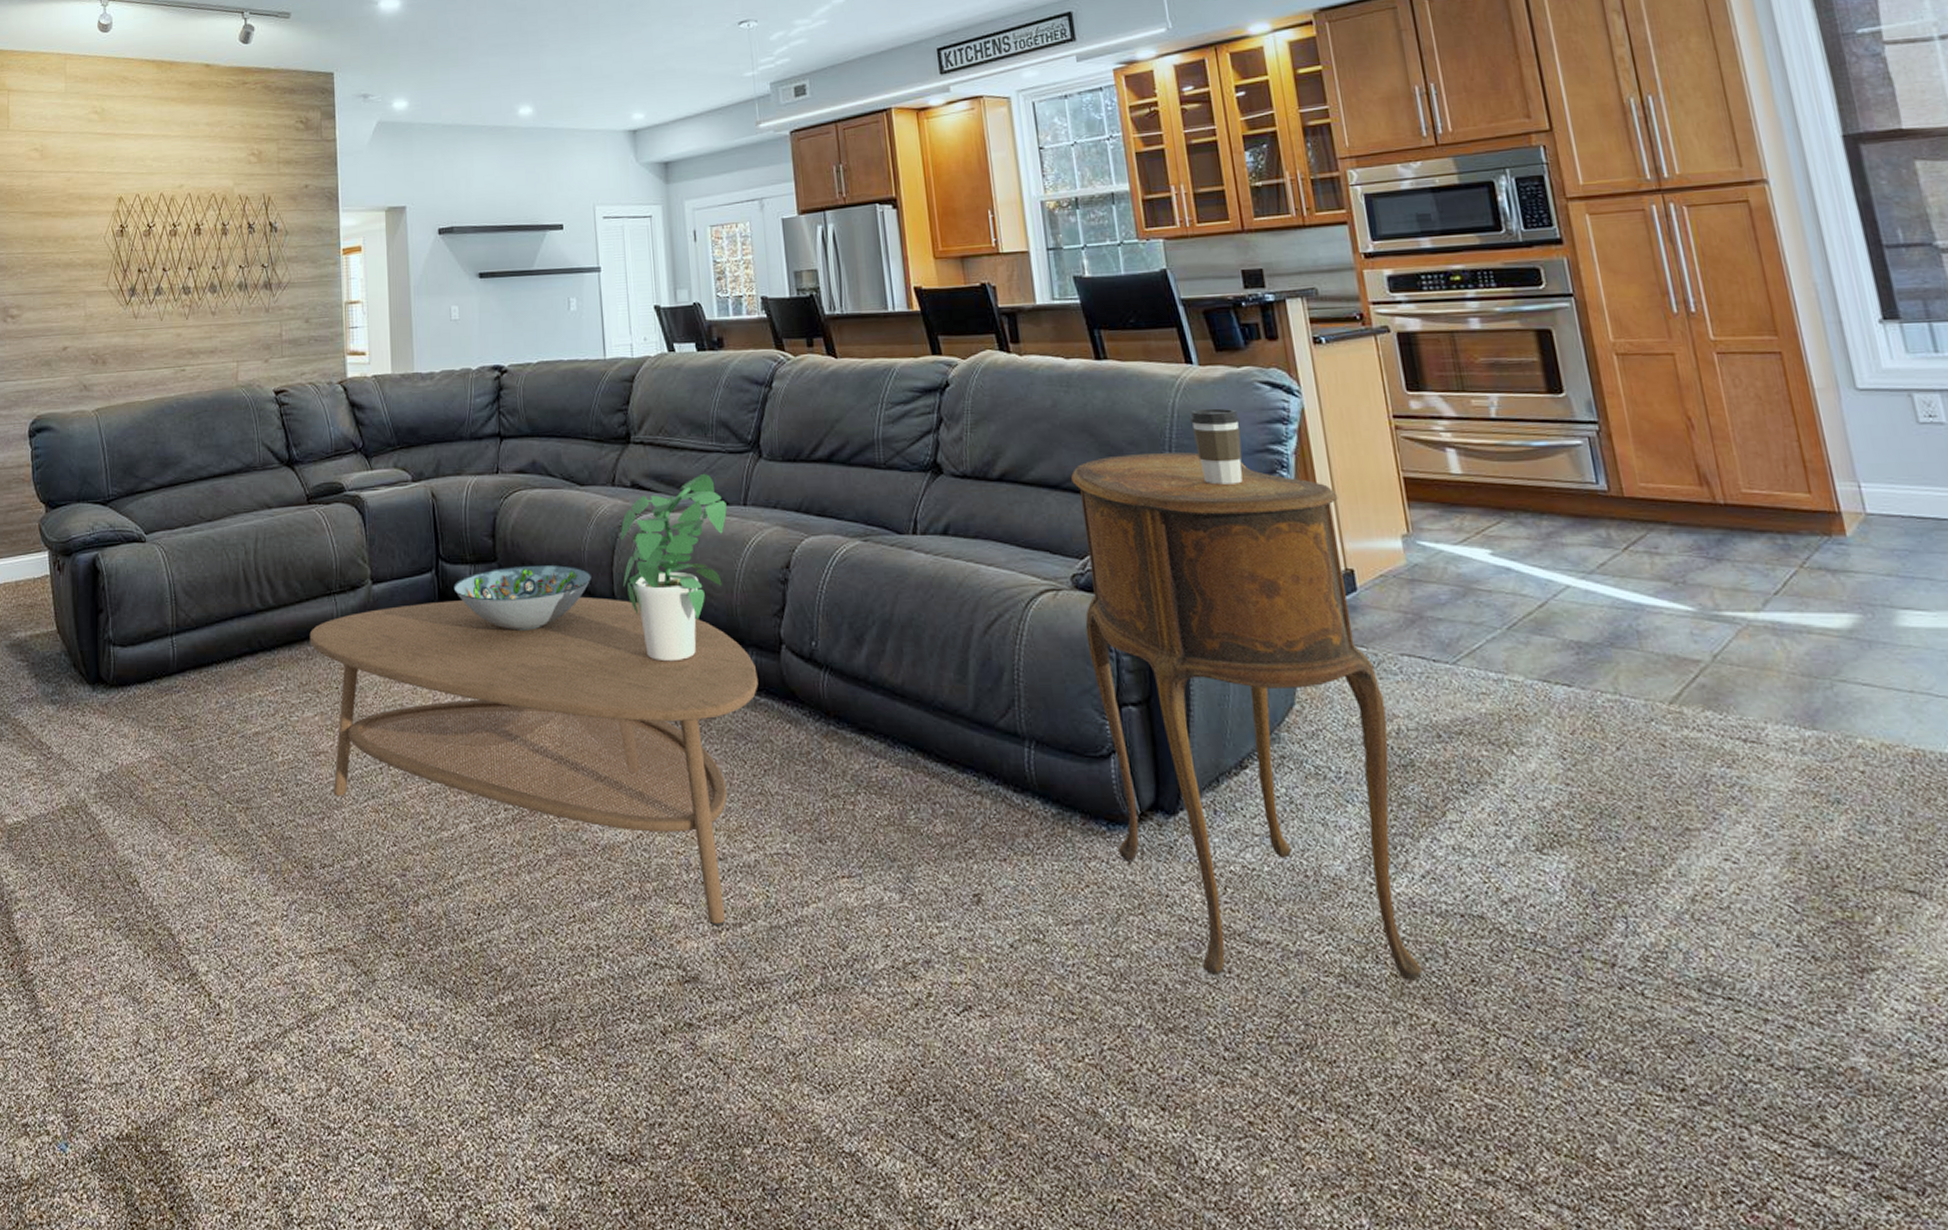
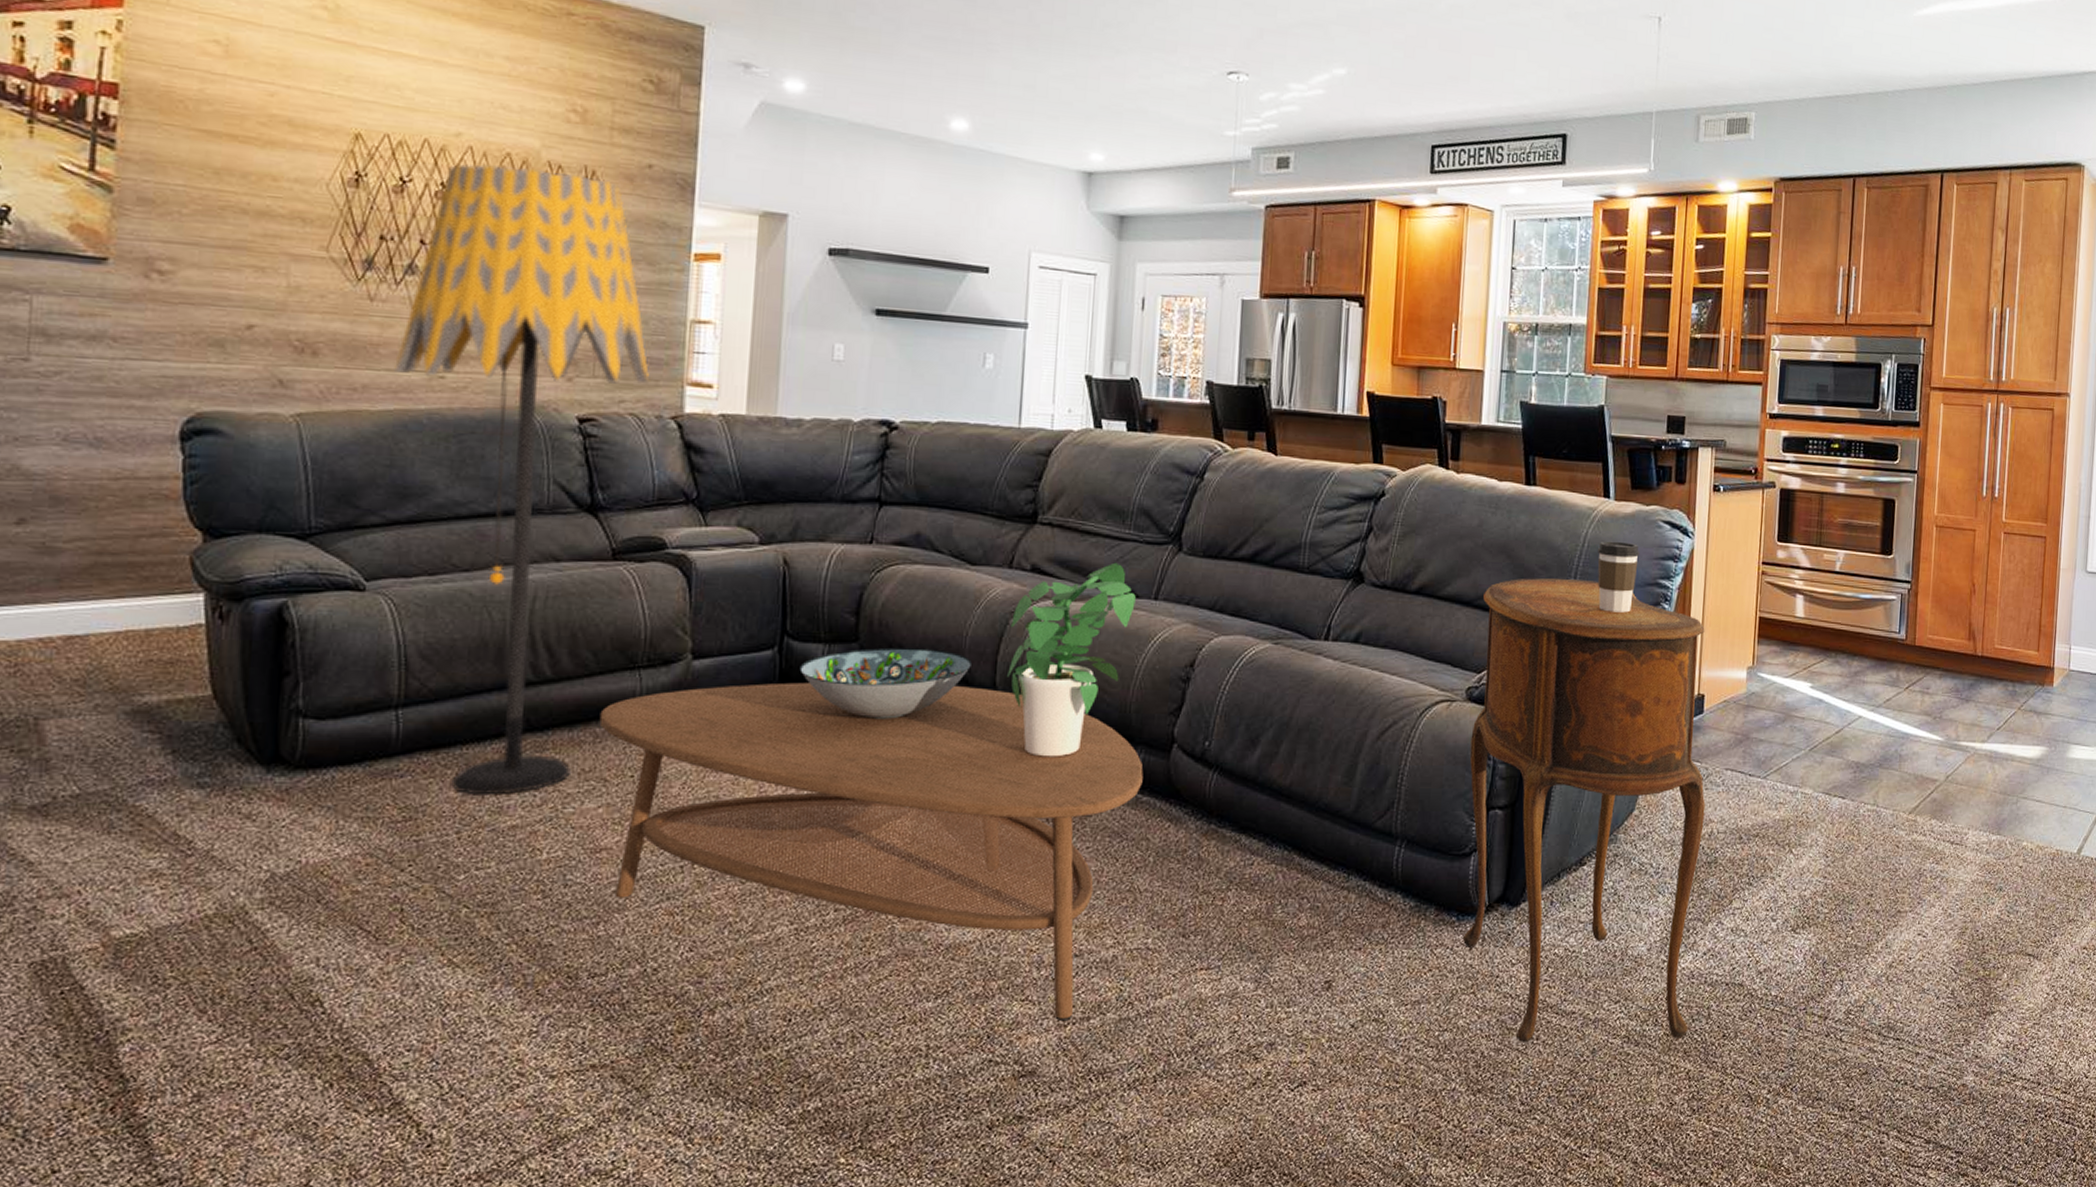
floor lamp: none [152,201,321,707] -> present [392,164,650,796]

